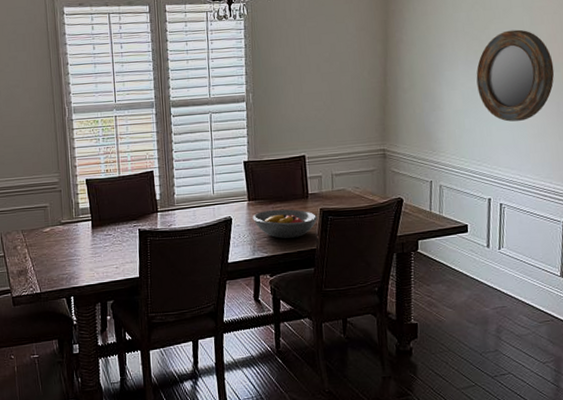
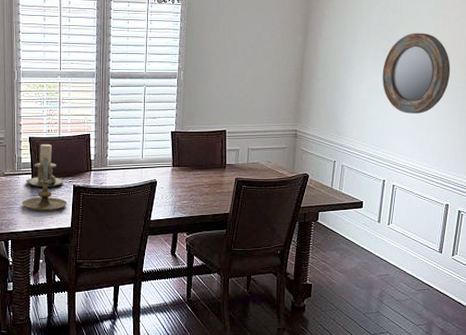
candle holder: none [83,199,134,262] -> present [22,156,68,211]
candle holder: none [85,185,128,235] -> present [25,144,64,188]
fruit bowl: present [252,209,318,239] -> none [175,176,233,202]

